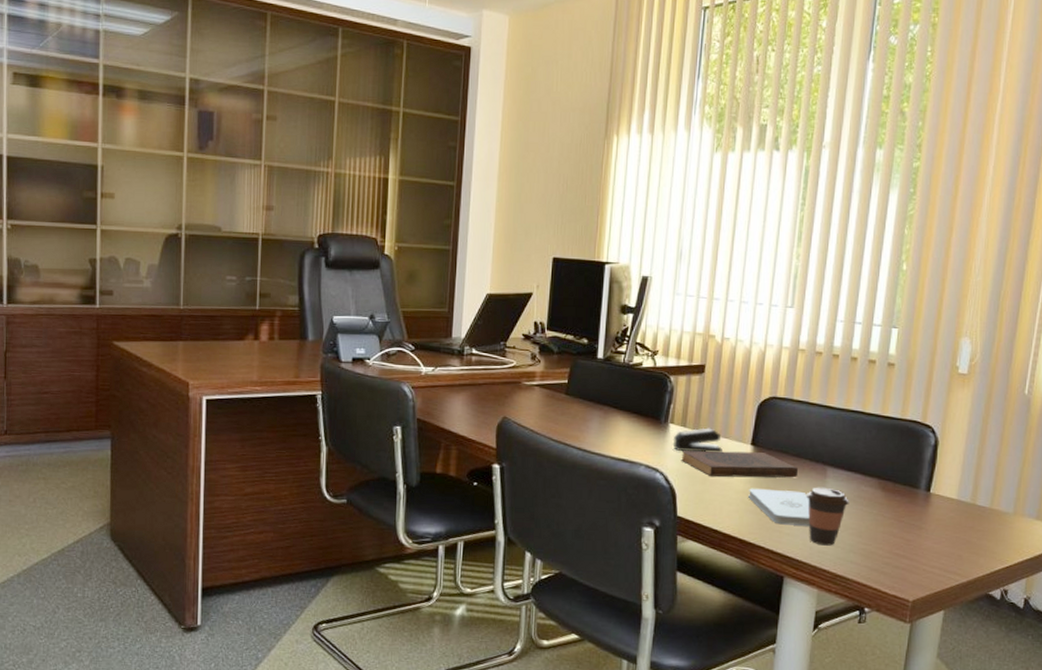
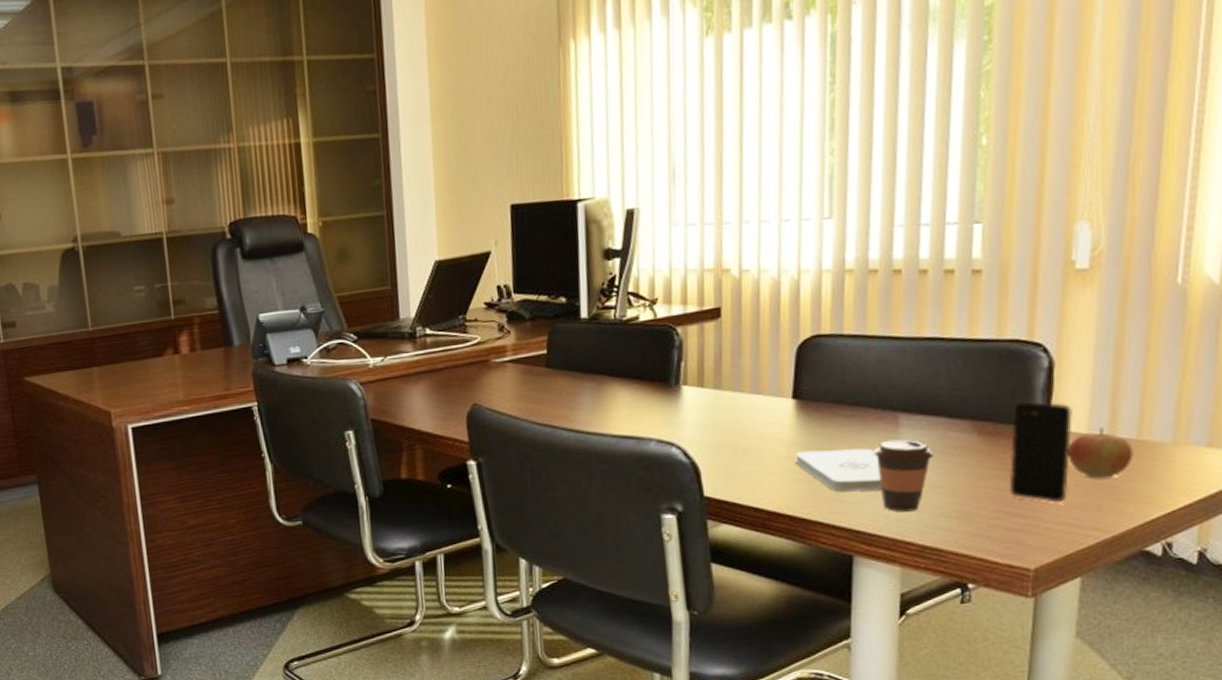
stapler: present [672,427,722,453] -> none [688,384,755,417]
book: present [681,451,799,478] -> none [701,406,860,445]
smartphone: none [900,469,948,550] -> present [1009,401,1073,503]
apple: none [942,495,987,535] -> present [1068,427,1134,479]

